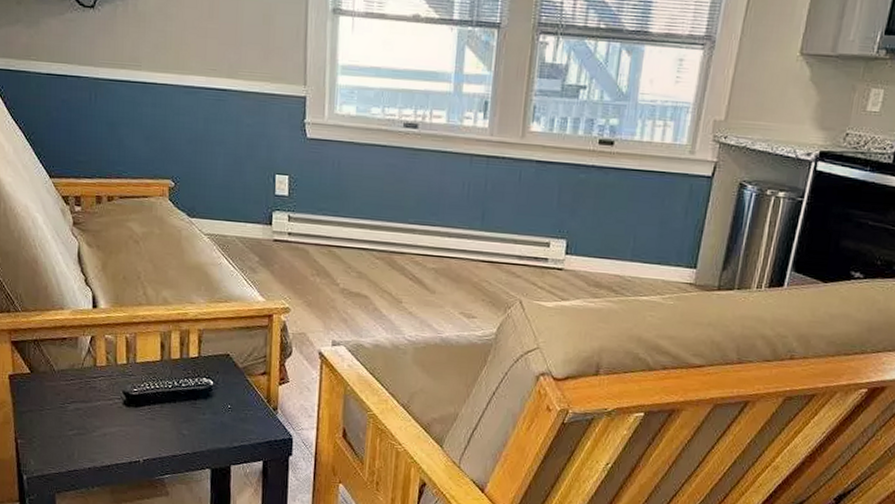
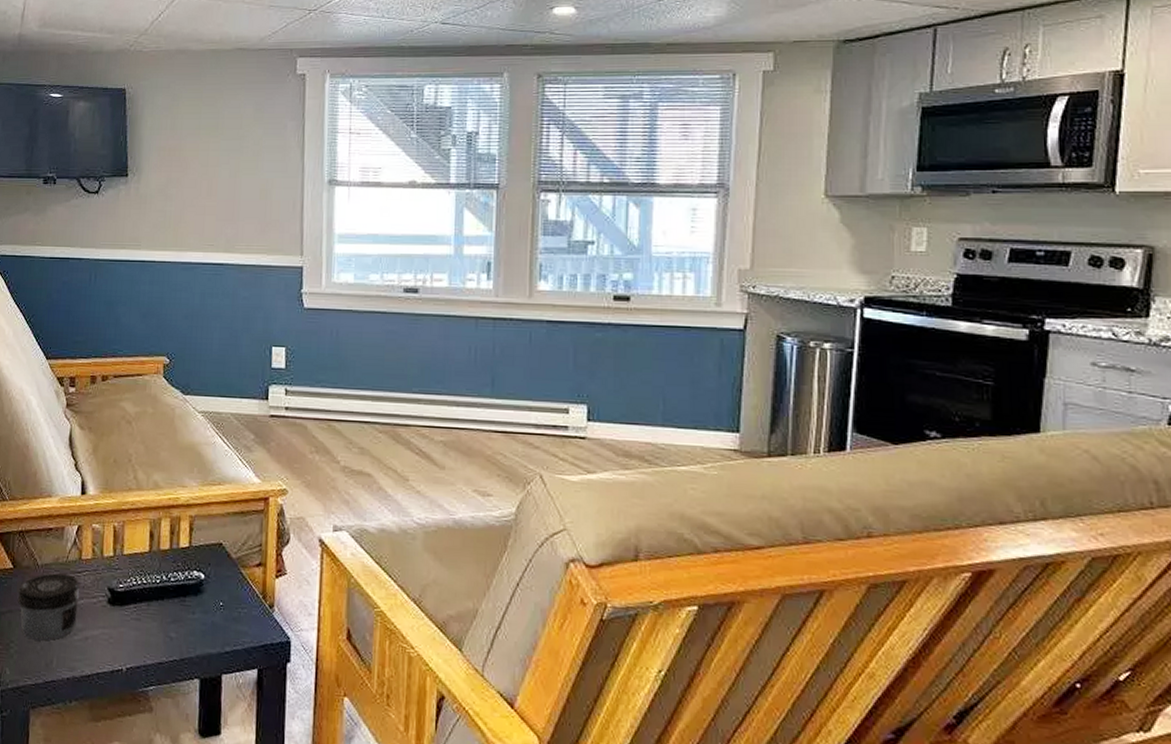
jar: none [36,378,97,437] -> present [17,573,80,641]

